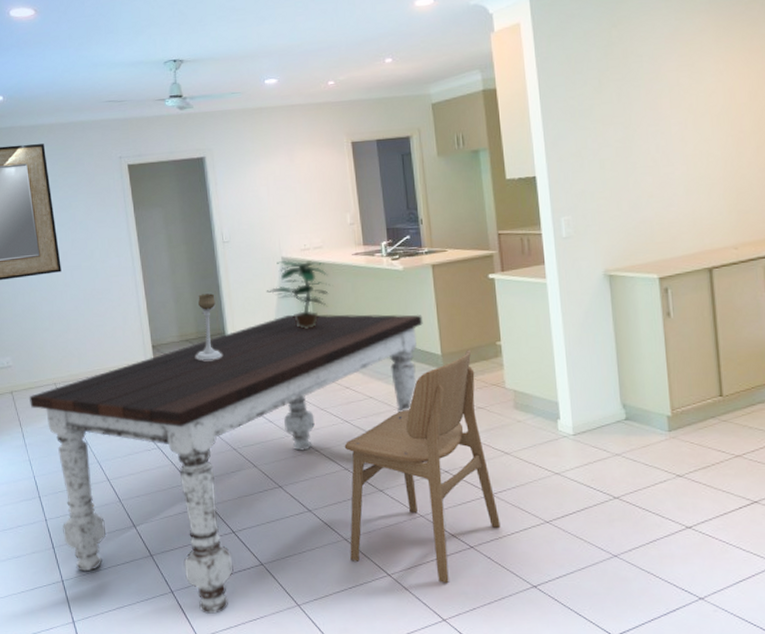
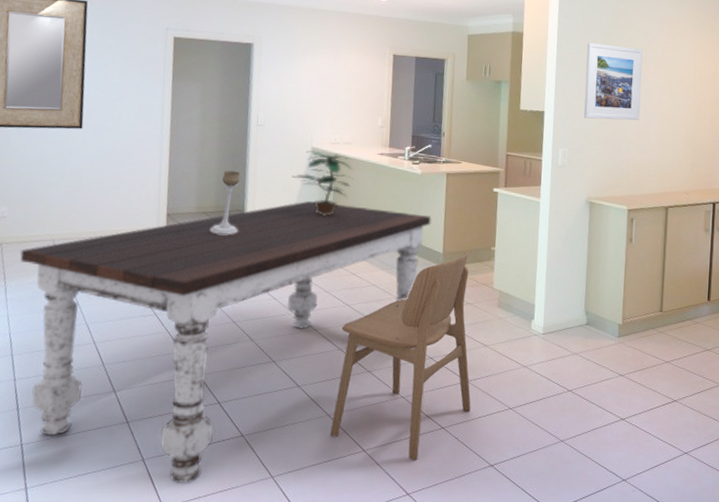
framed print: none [578,80,658,176] -> present [584,43,643,121]

